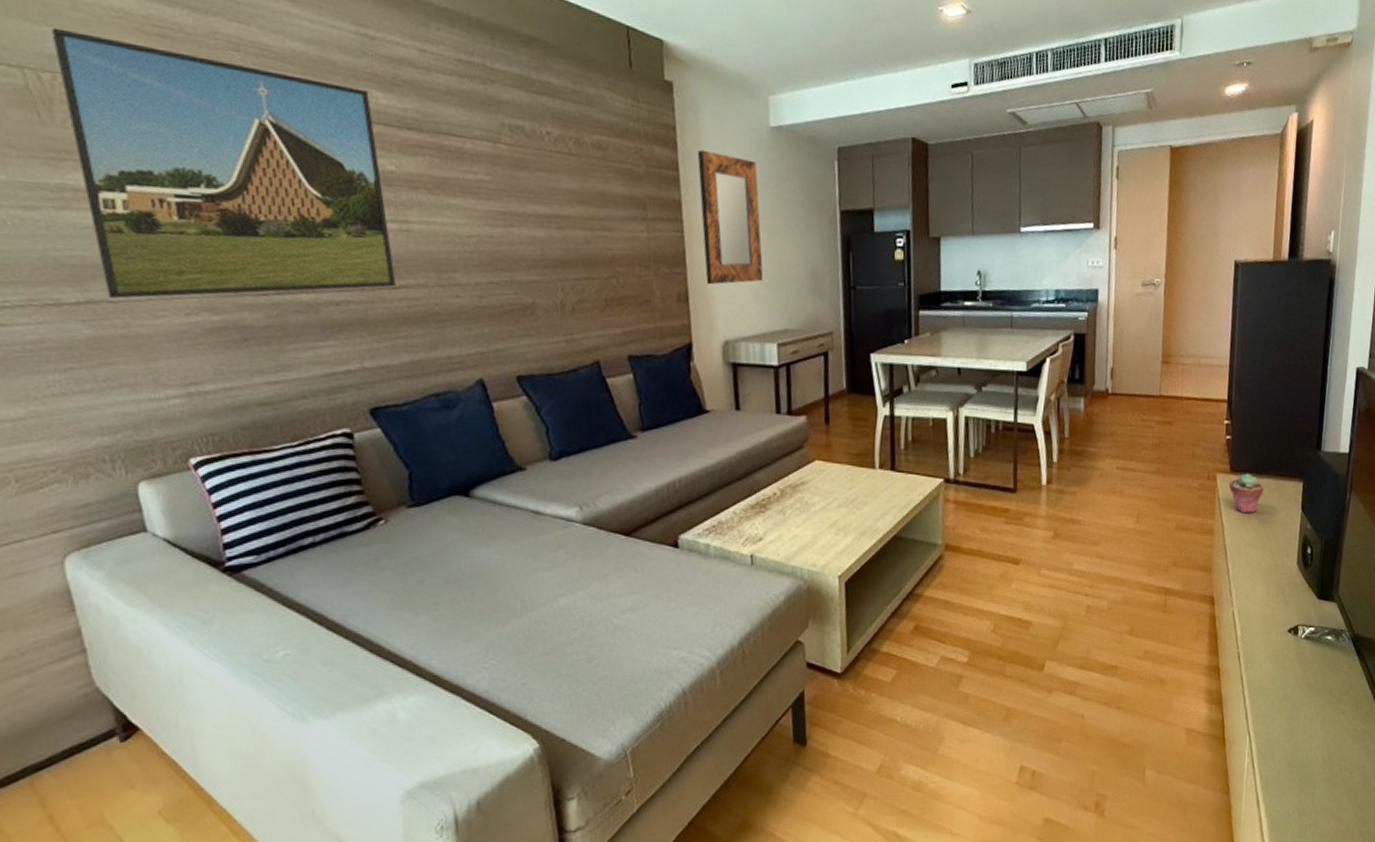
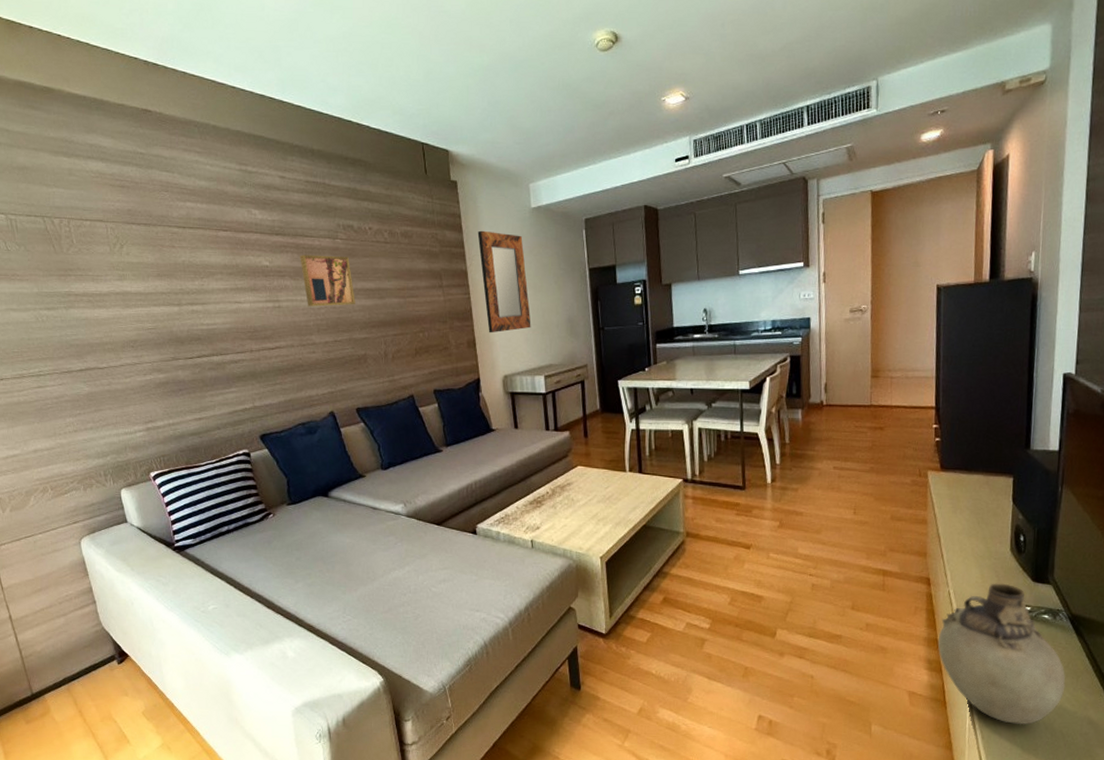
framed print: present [51,27,397,299] -> none [58,188,273,366]
wall art: none [442,160,523,236] -> present [300,254,355,307]
vase: none [1219,601,1346,761] -> present [937,583,1066,725]
potted succulent: present [1228,473,1264,514] -> none [939,470,974,506]

